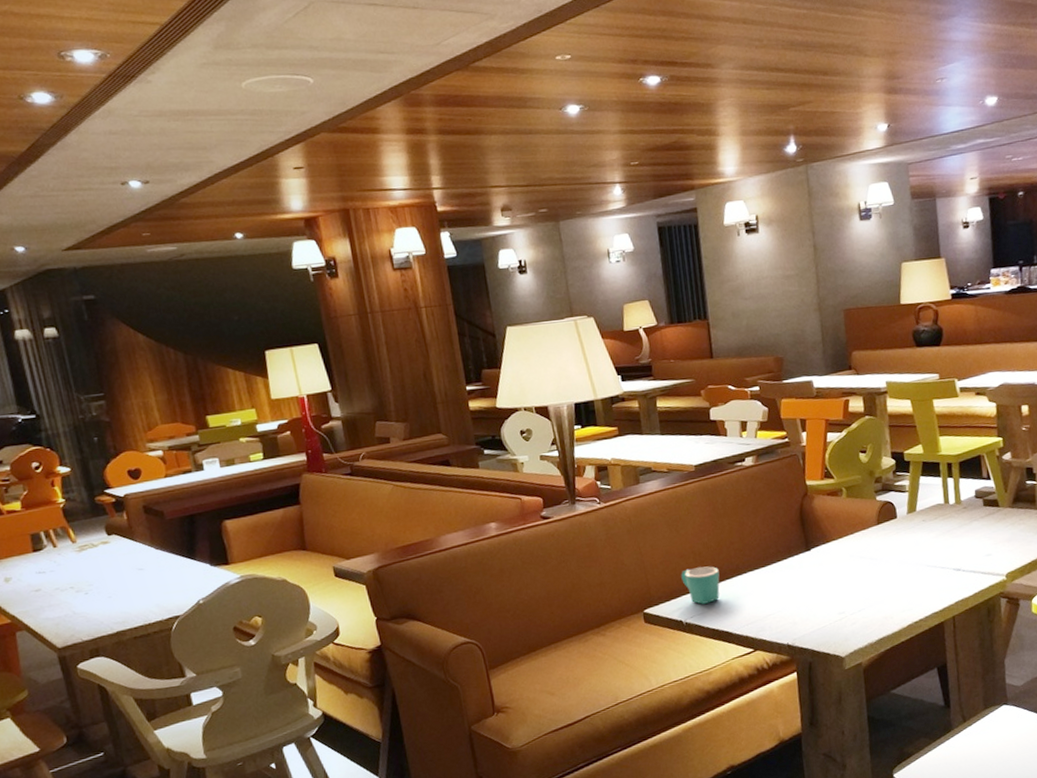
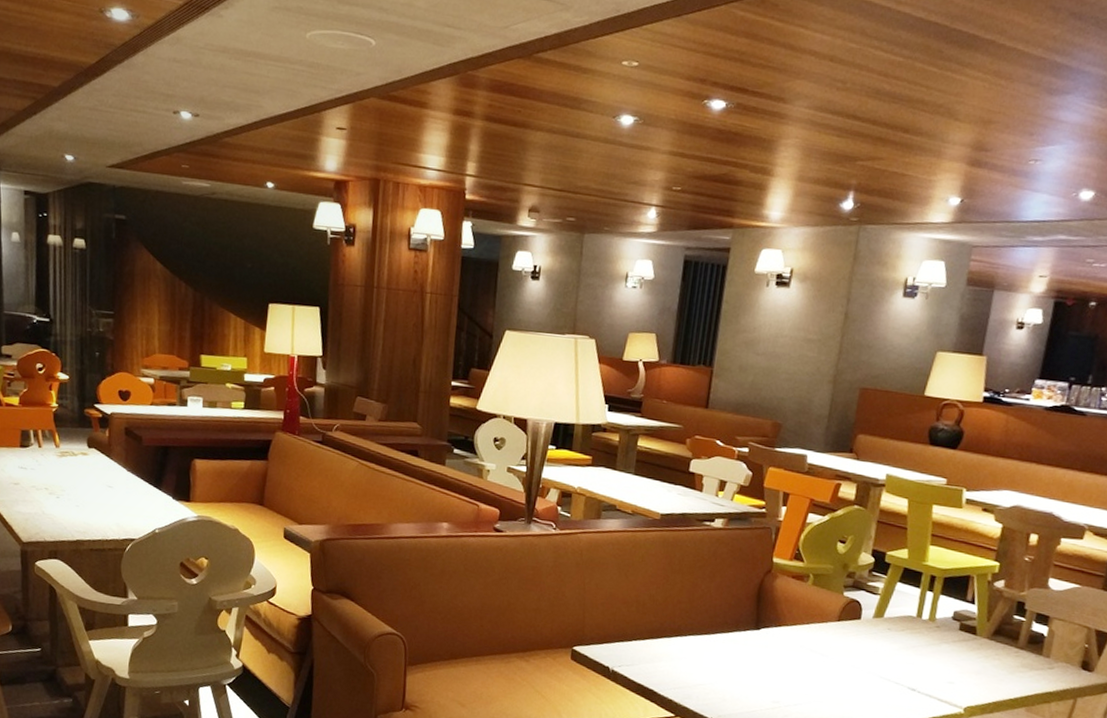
mug: present [681,566,720,604] -> none [619,616,659,657]

